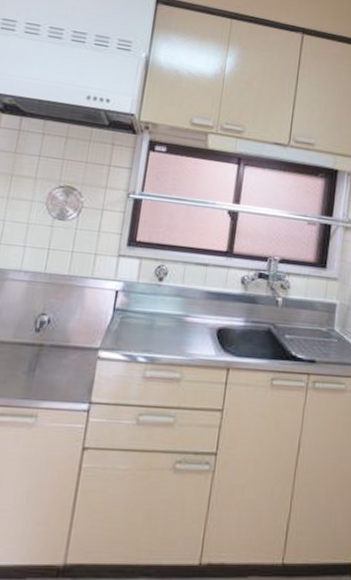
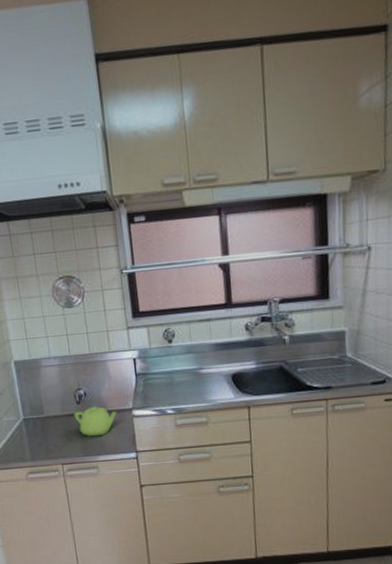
teapot: none [27,337,80,376] -> present [74,406,117,437]

